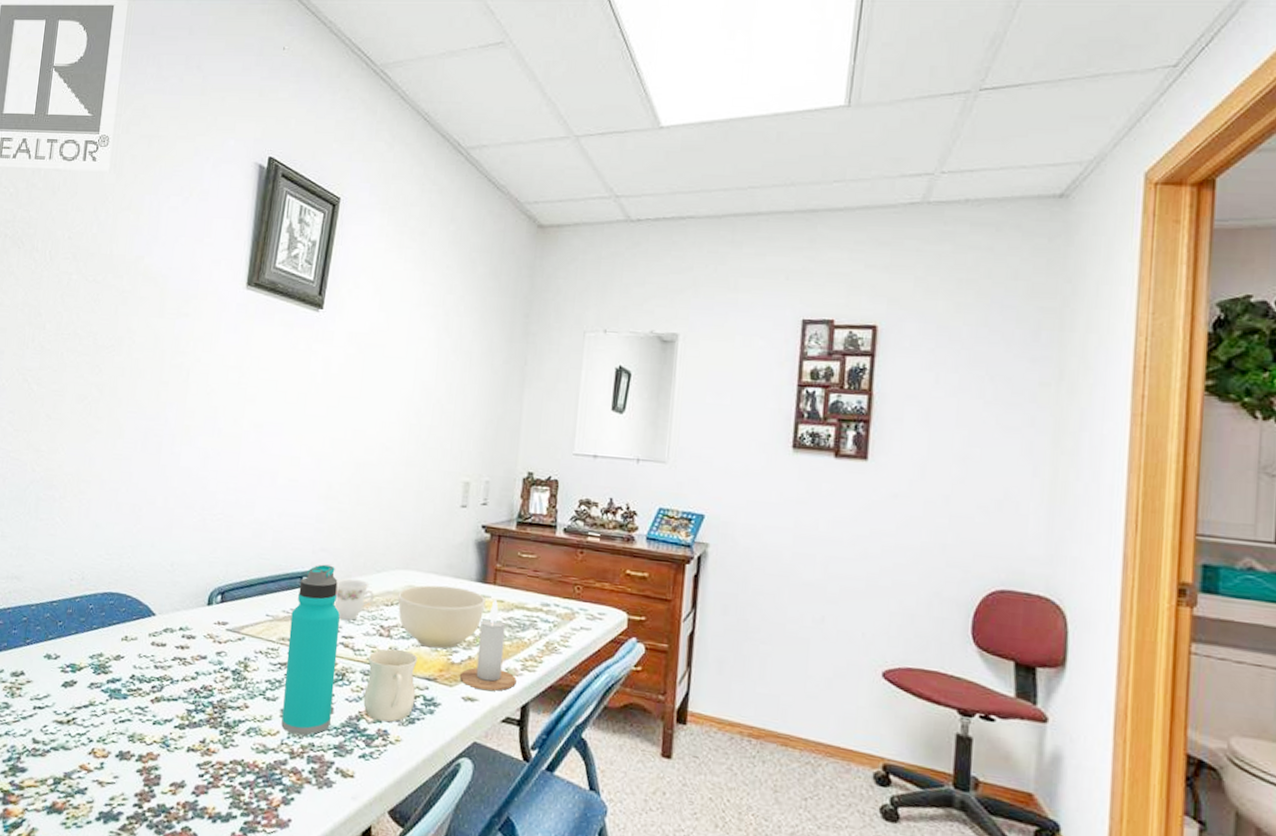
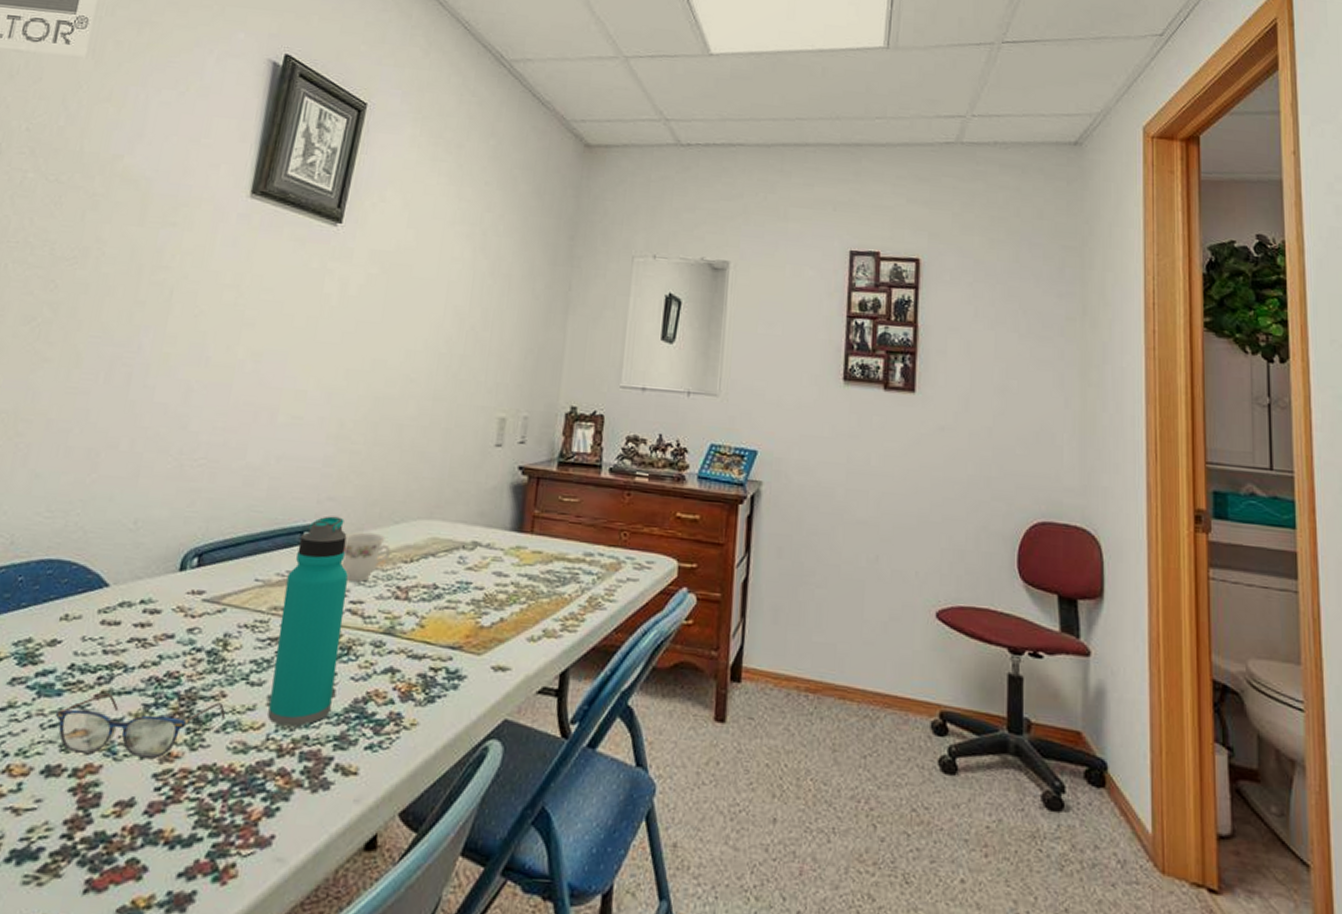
glasses: none [123,699,249,752] -> present [55,693,226,759]
mug: present [363,649,418,722] -> none [372,614,441,703]
bowl: present [397,585,486,649] -> none [418,536,522,611]
candle: present [460,599,517,691] -> none [490,550,555,658]

